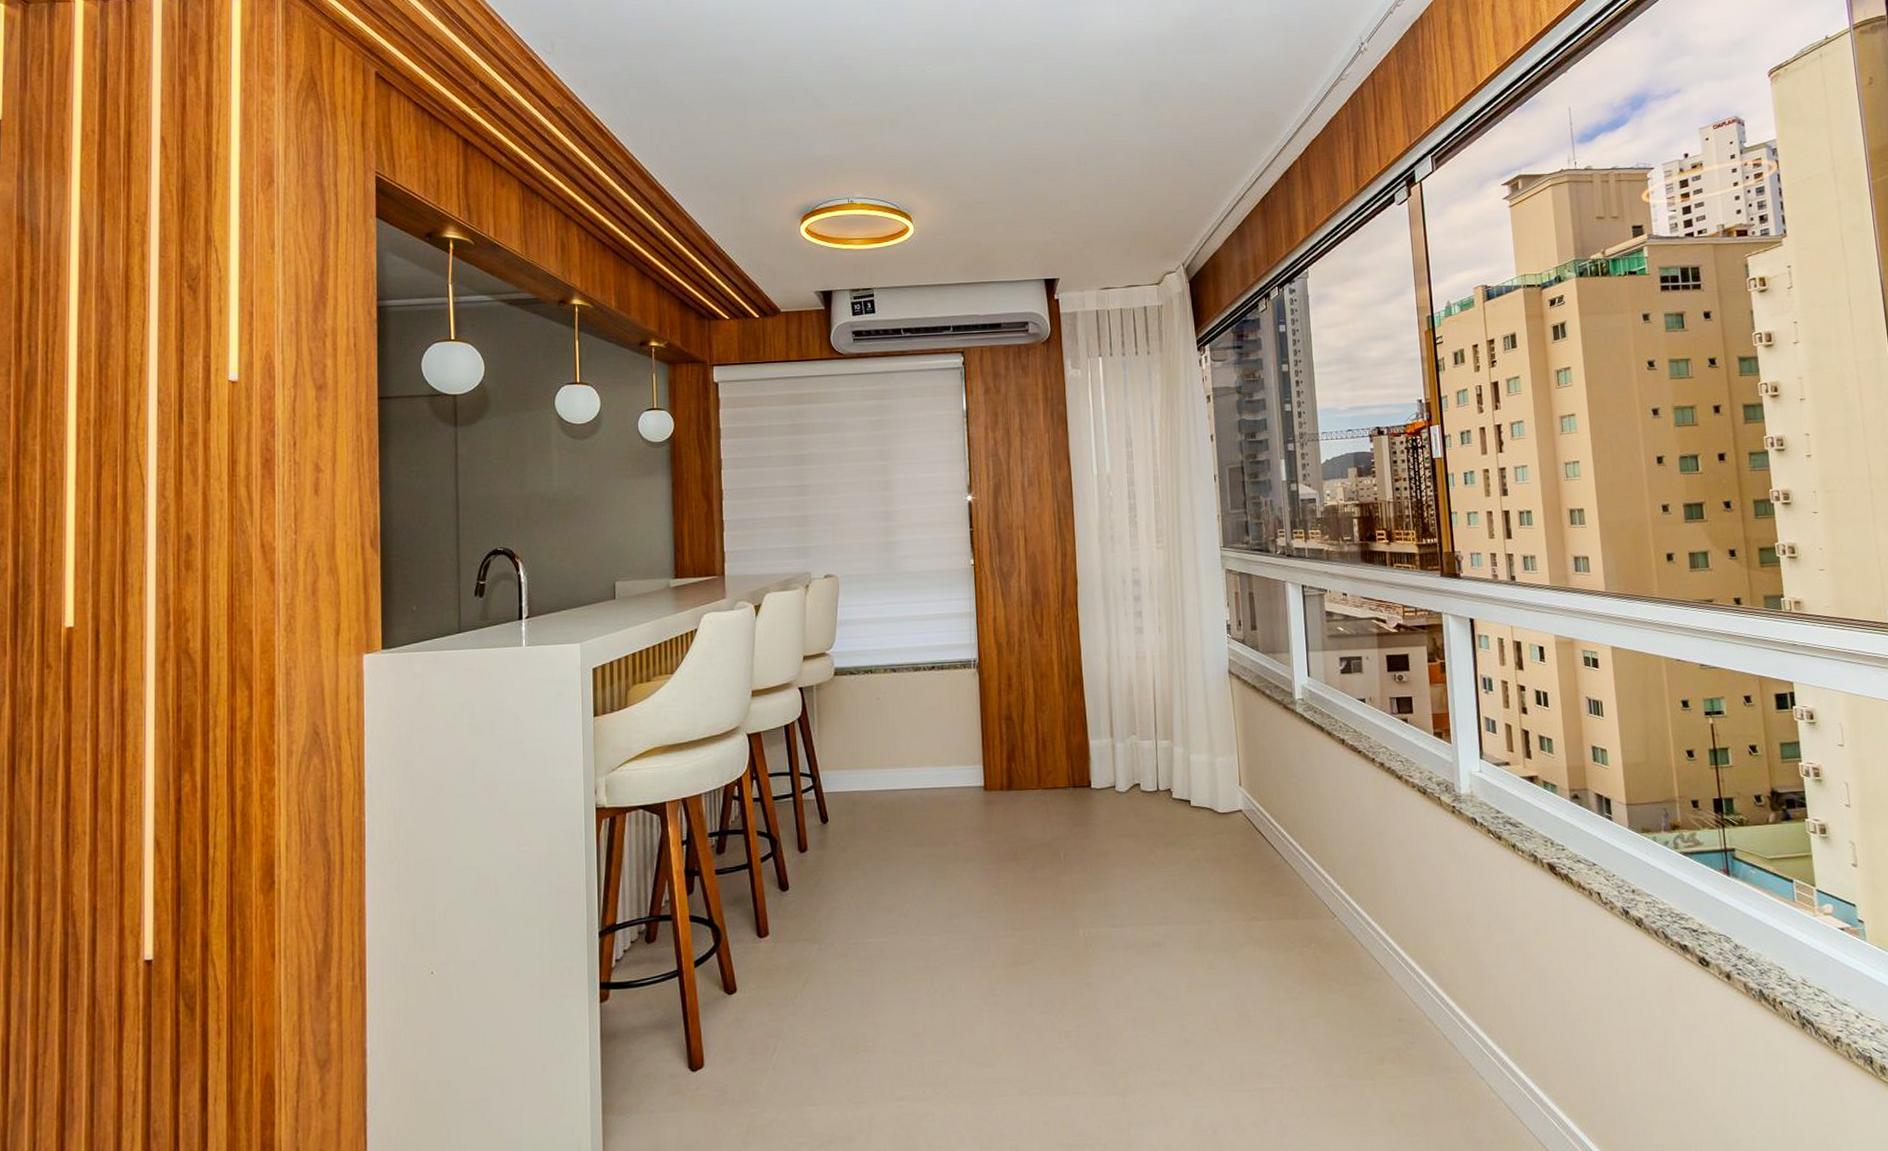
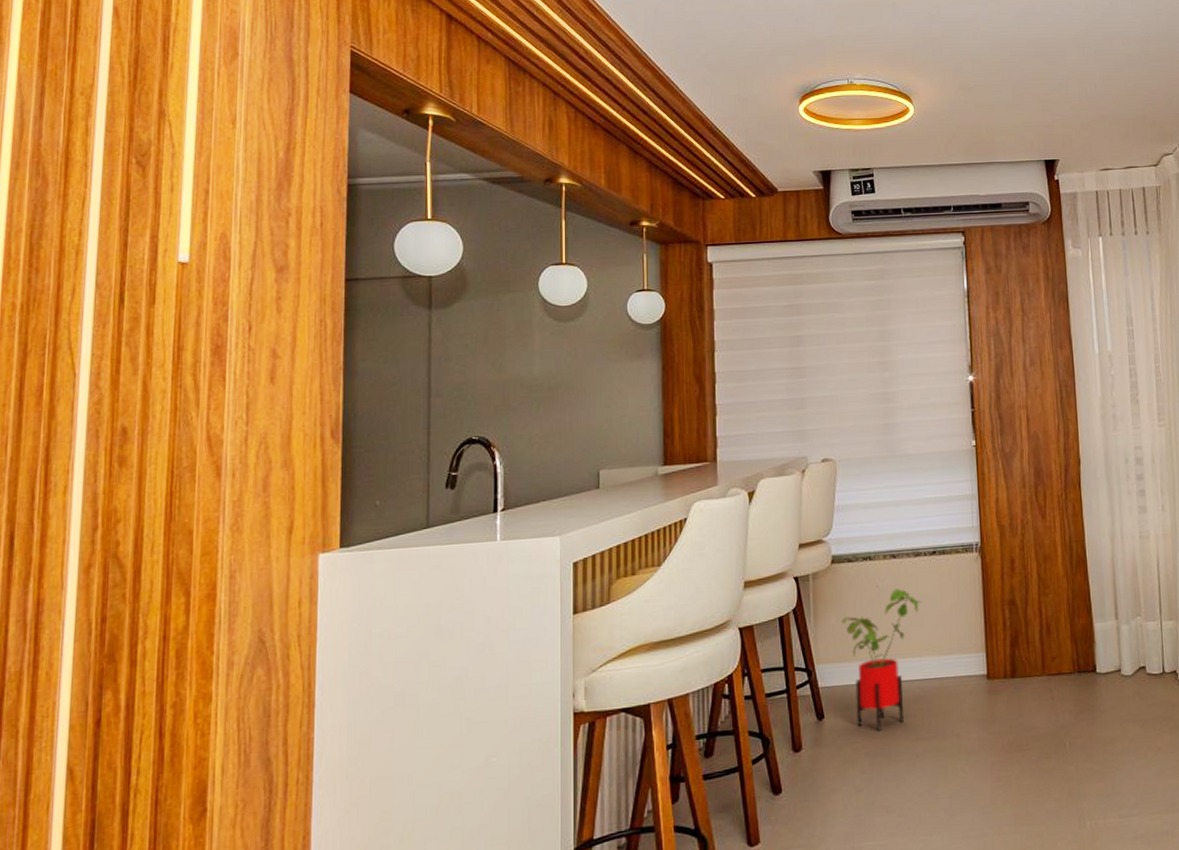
house plant: none [844,701,921,836] -> present [841,589,922,731]

